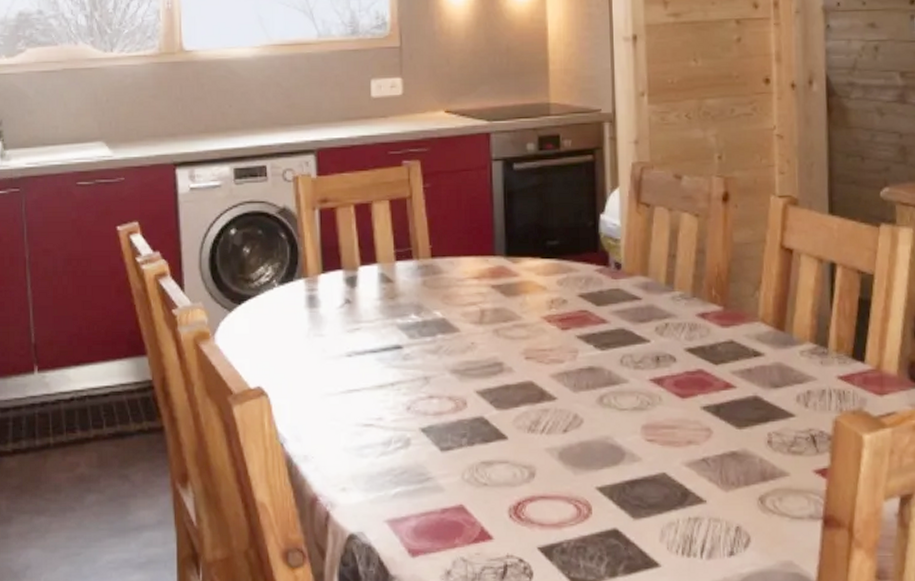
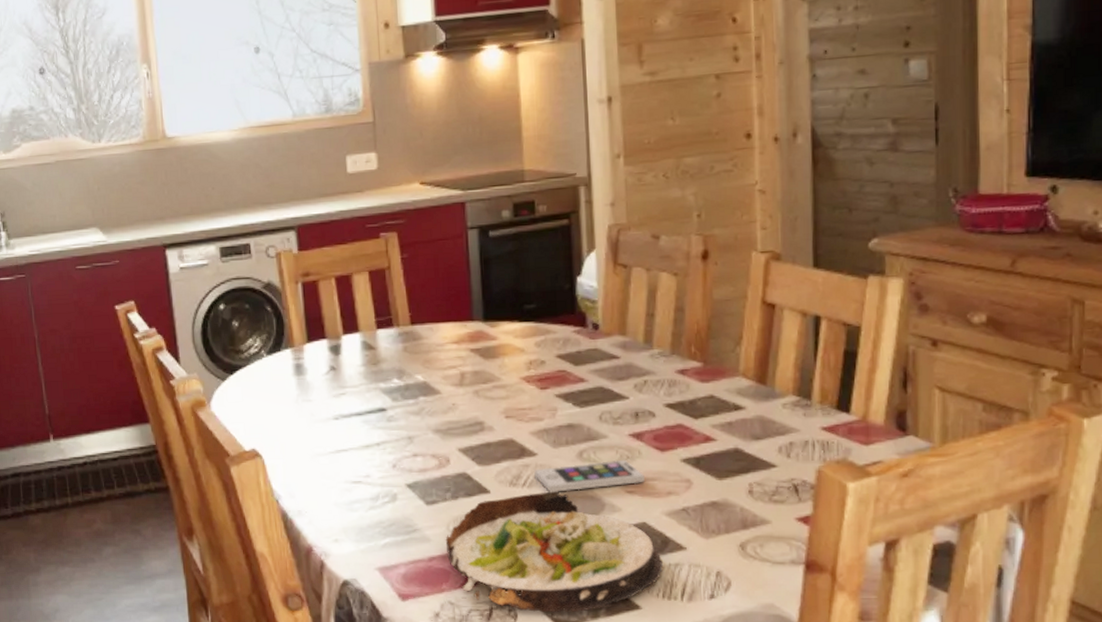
salad plate: none [459,438,682,571] -> present [445,491,663,613]
smartphone: none [554,407,665,440] -> present [534,460,645,492]

